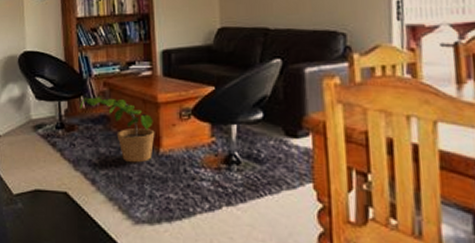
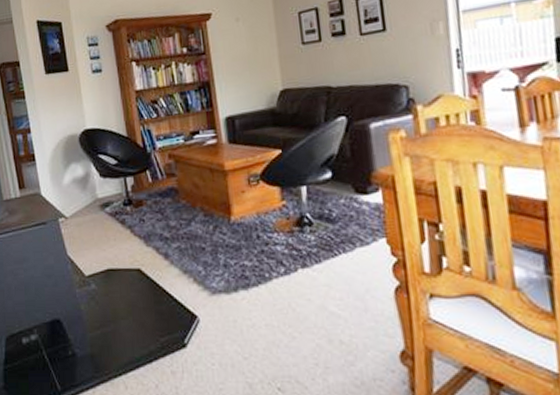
potted plant: present [79,95,155,163] -> none [146,168,225,234]

